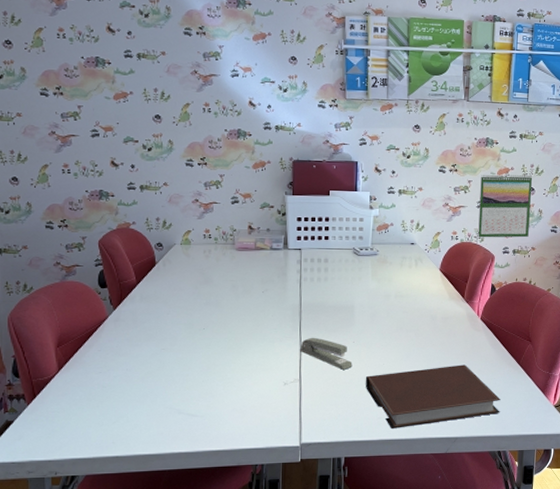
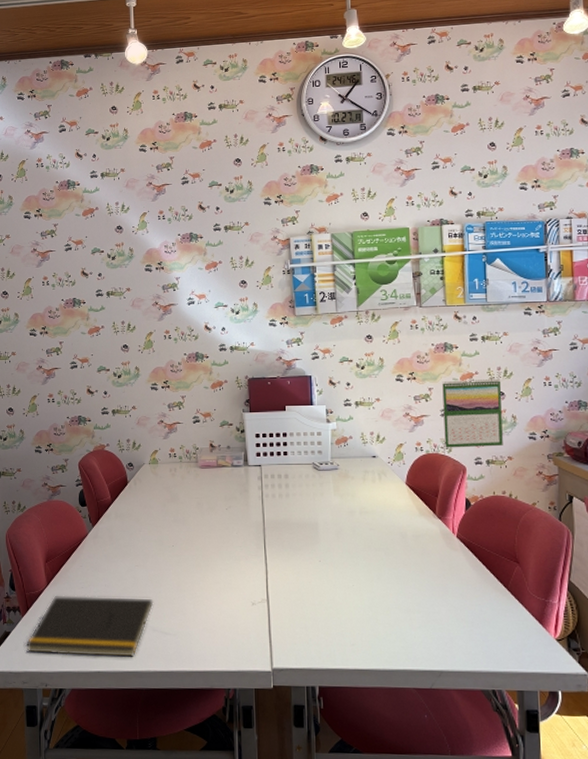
notepad: none [31,381,181,442] -> present [25,595,154,657]
stapler: present [300,337,353,370] -> none [266,555,320,590]
notebook: present [365,364,501,429] -> none [334,588,490,657]

